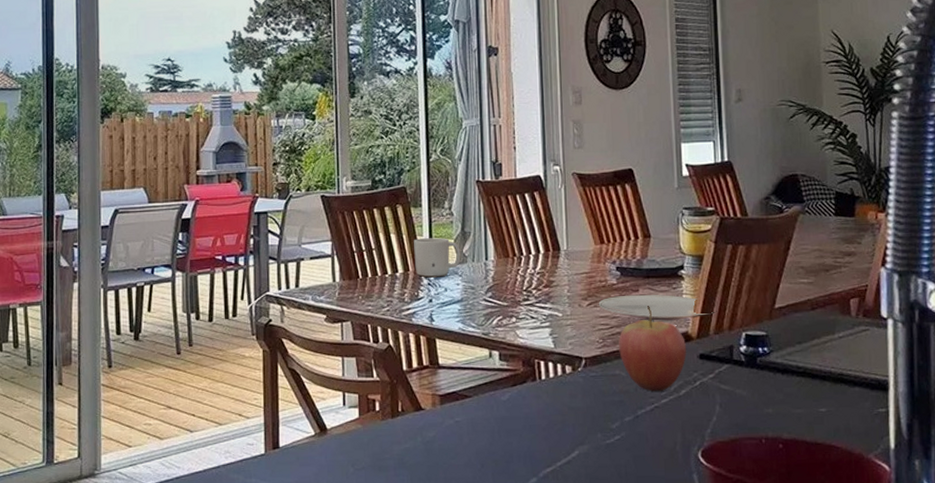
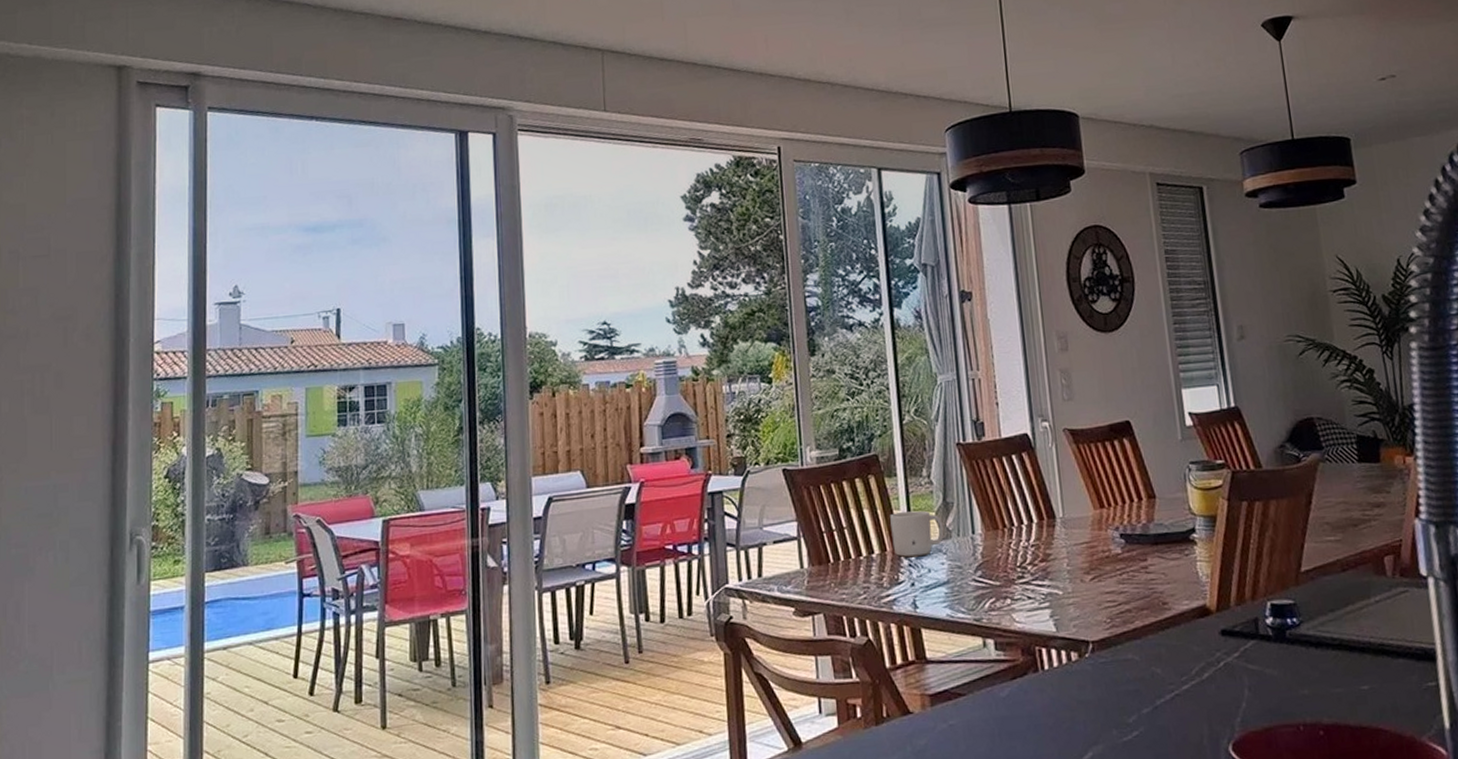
plate: present [598,294,717,321] -> none [1102,563,1237,594]
fruit: present [618,306,686,392] -> none [1128,577,1207,677]

